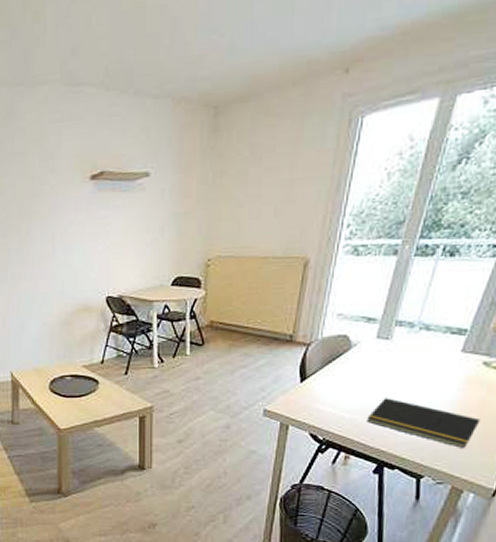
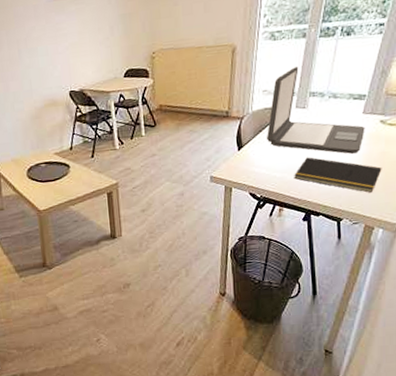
laptop: none [337,289,463,399] -> present [267,66,365,154]

